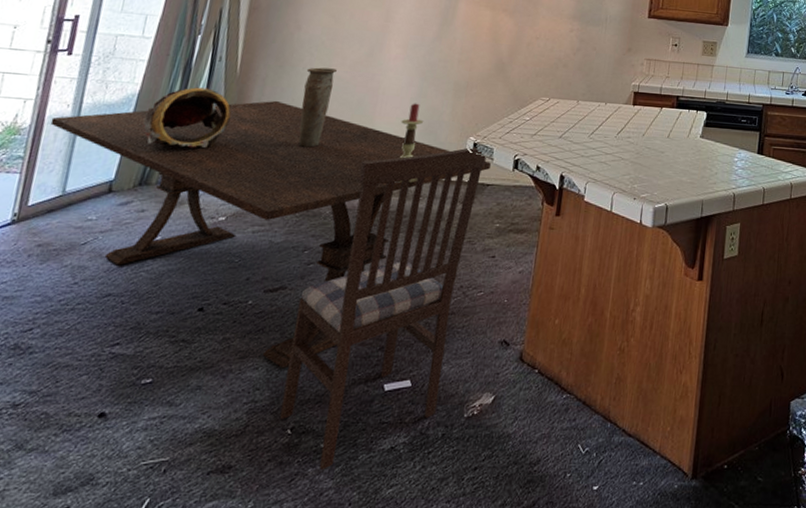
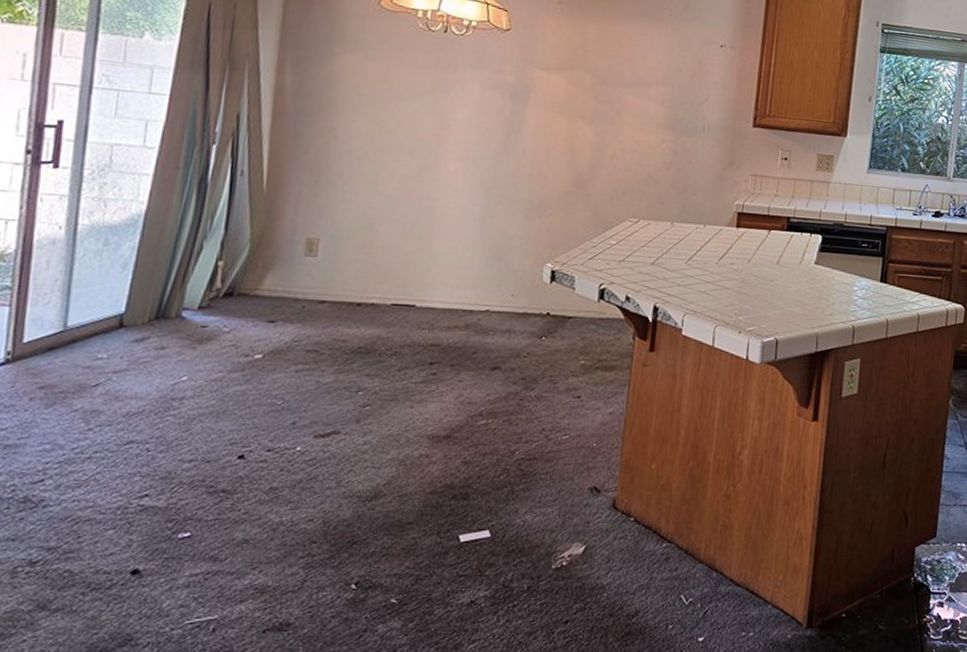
dining table: present [50,100,491,369] -> none [40,221,572,520]
decorative bowl: present [142,87,231,148] -> none [153,206,260,277]
dining chair: present [279,146,486,470] -> none [341,273,567,626]
vase: present [298,67,337,148] -> none [343,183,384,276]
candlestick: present [396,103,424,183] -> none [462,225,492,316]

